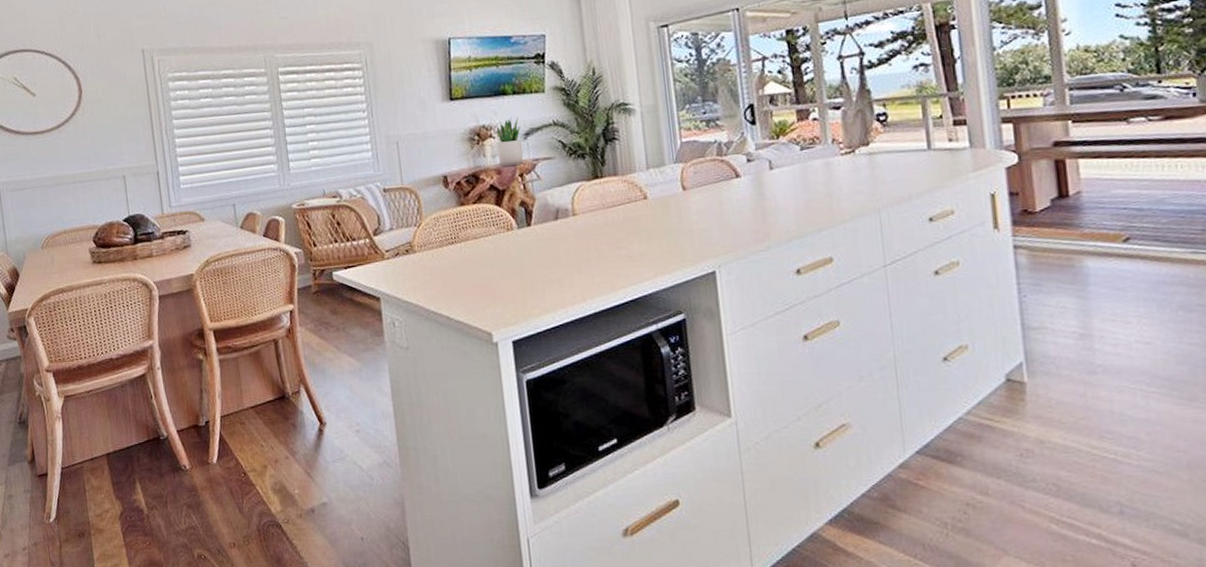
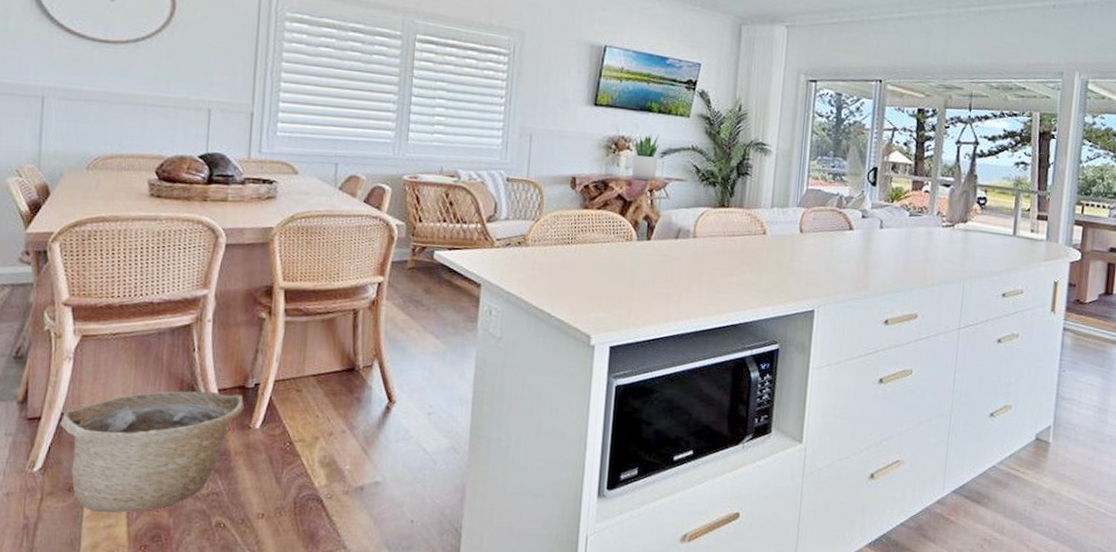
basket: none [62,433,201,554] -> present [60,390,245,514]

